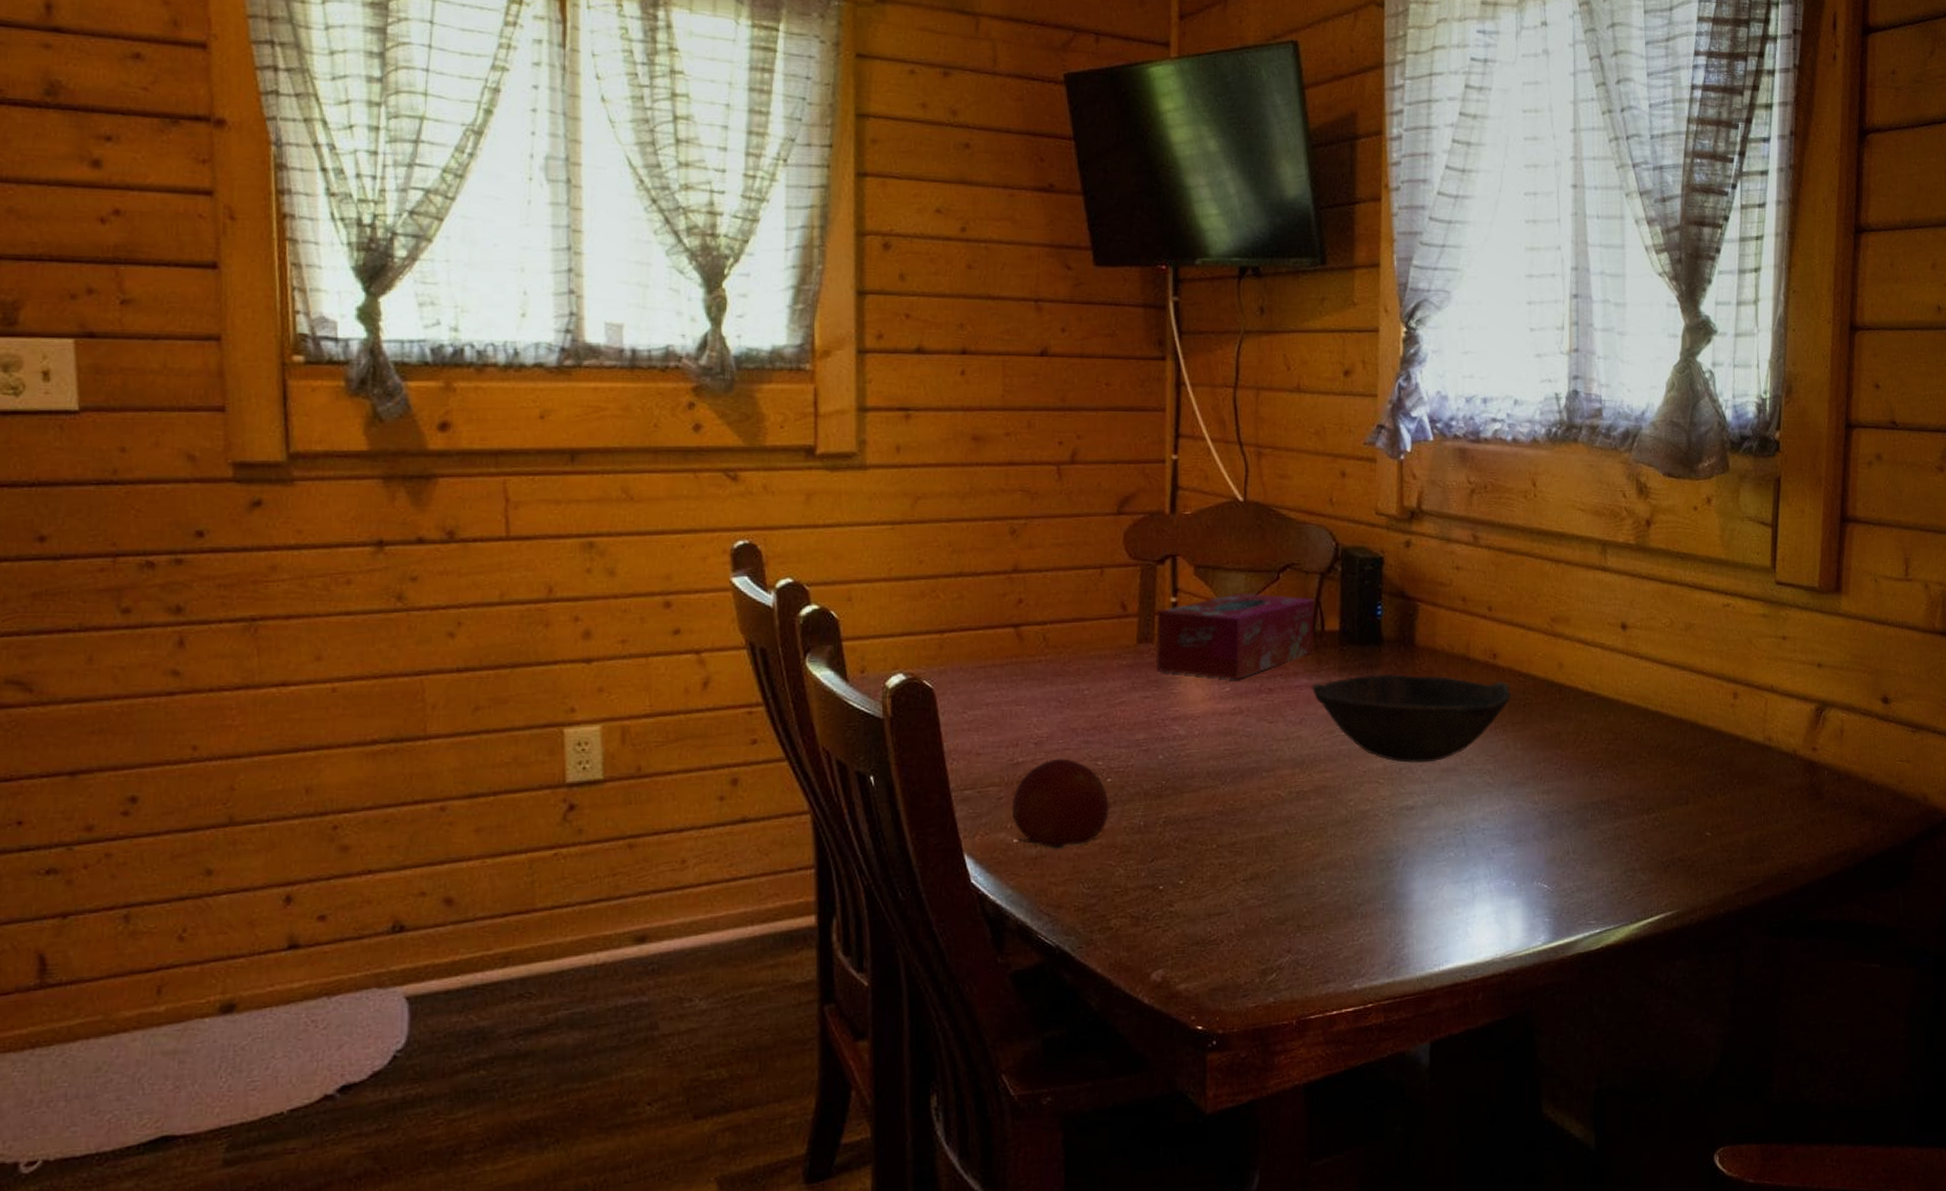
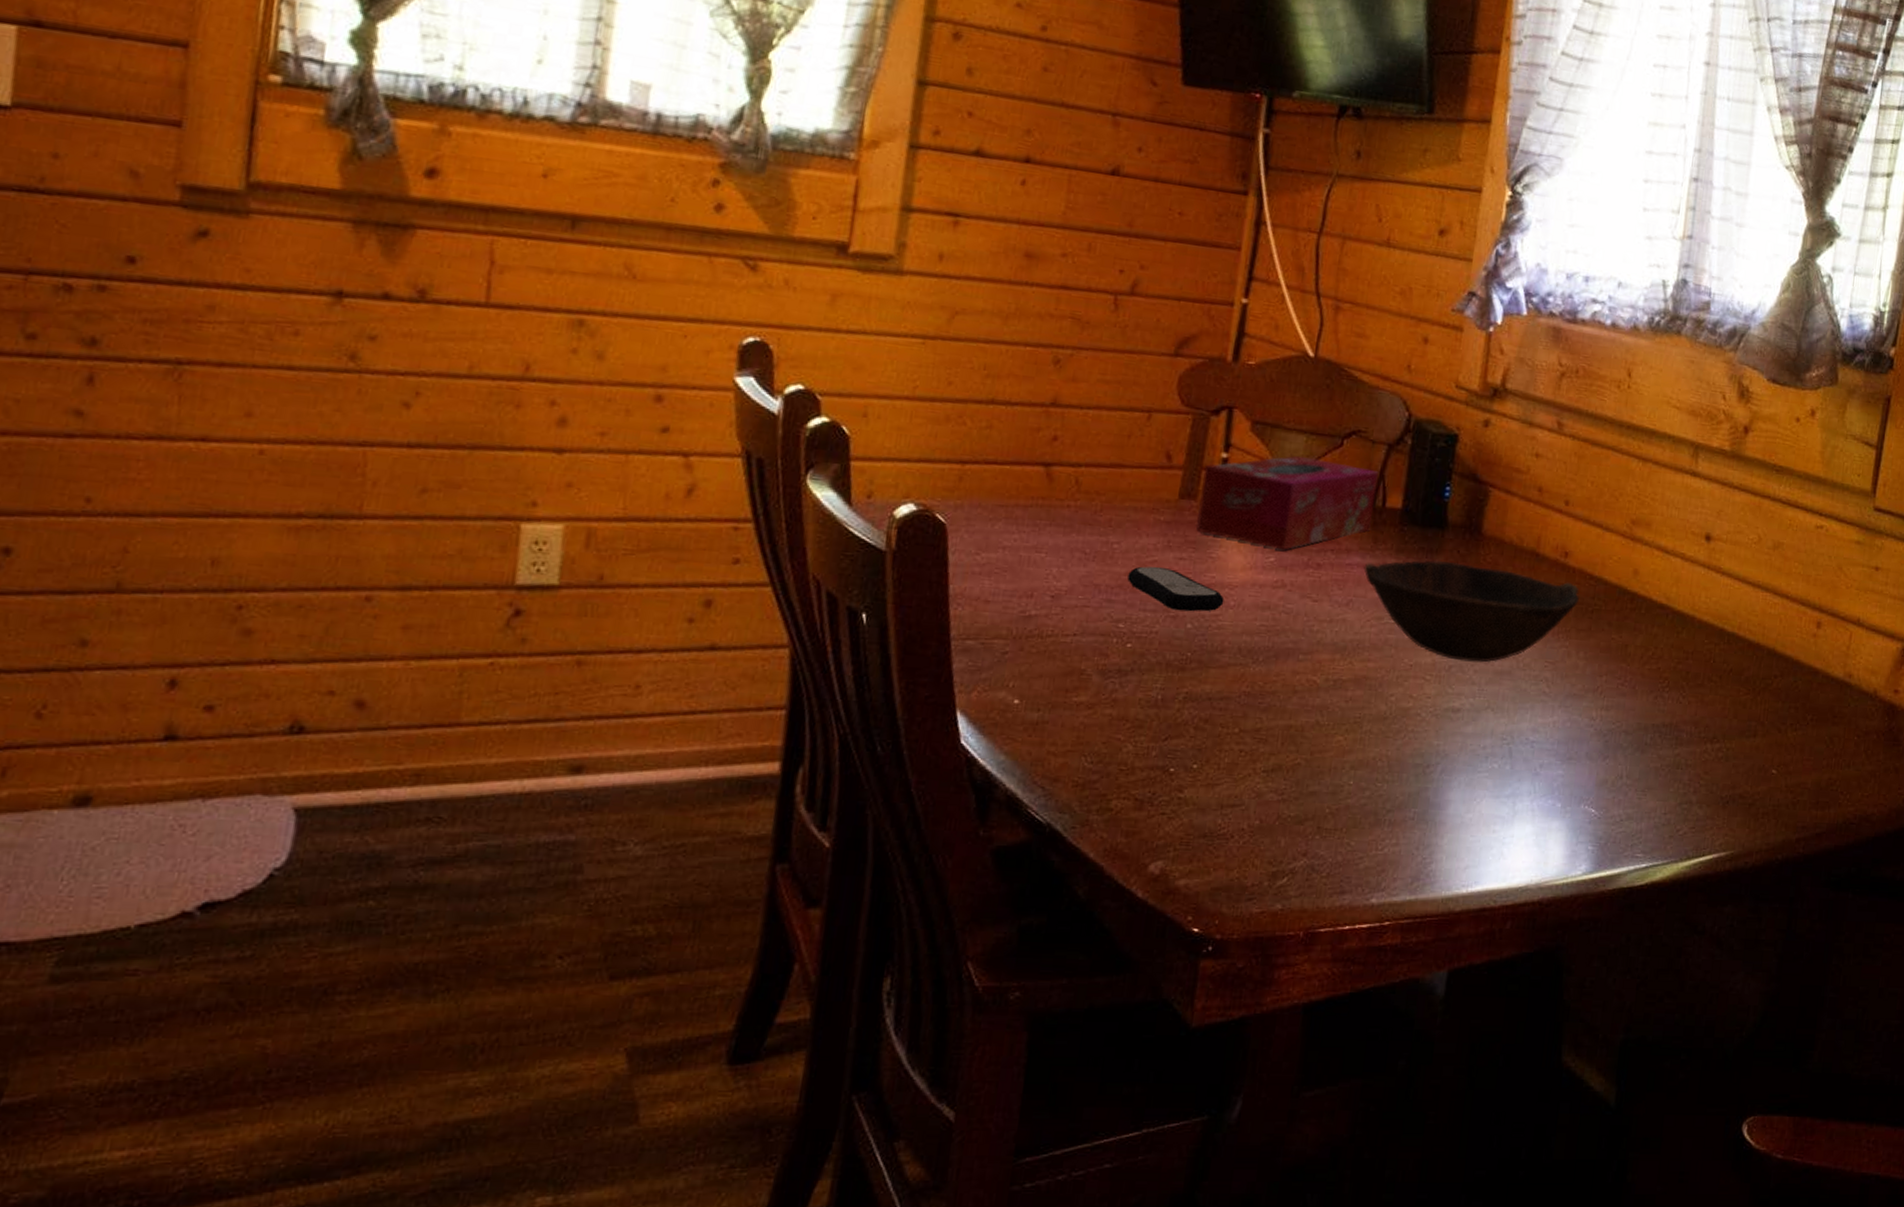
fruit: present [1011,758,1109,849] -> none [1015,615,1126,716]
remote control: none [1100,706,1189,745] -> present [1127,566,1224,612]

